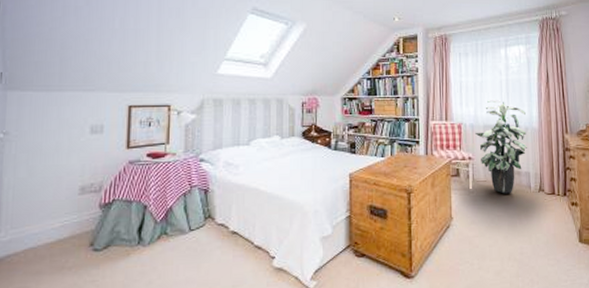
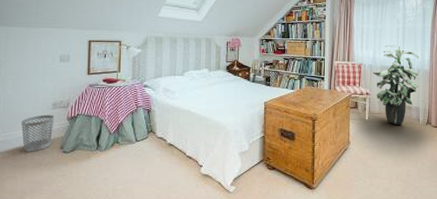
wastebasket: none [37,202,82,253] -> present [21,115,54,152]

